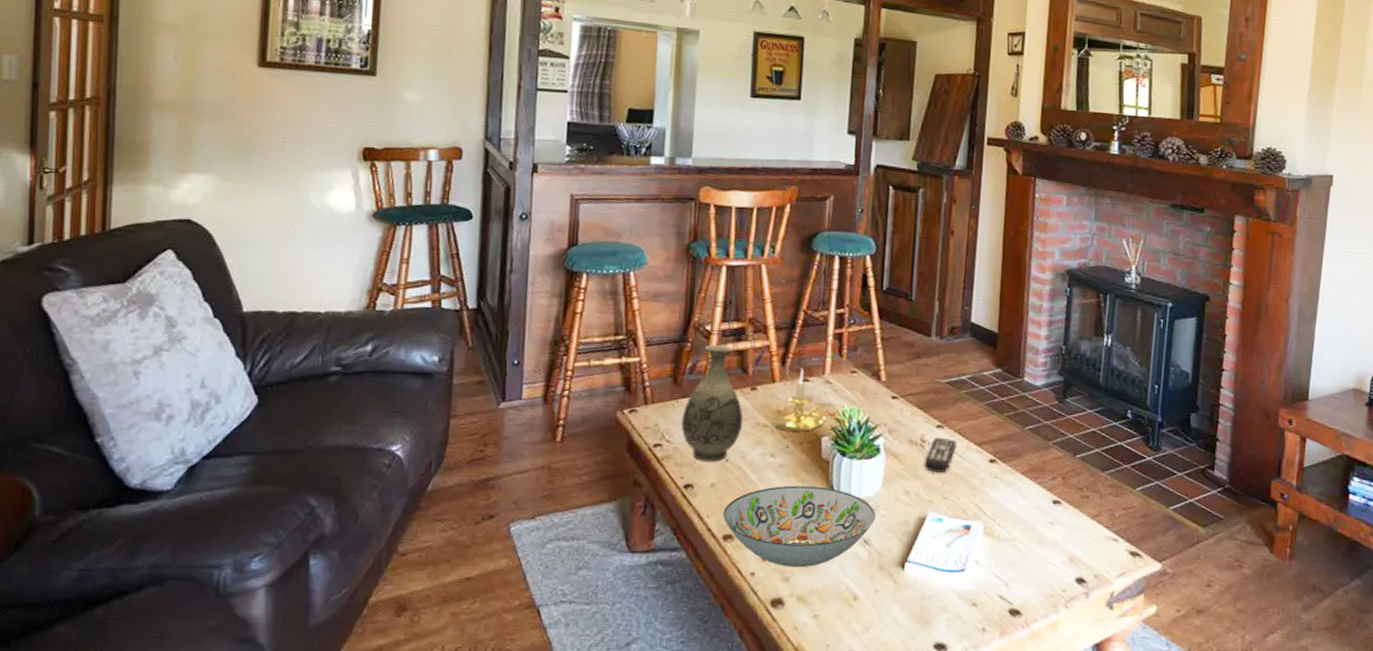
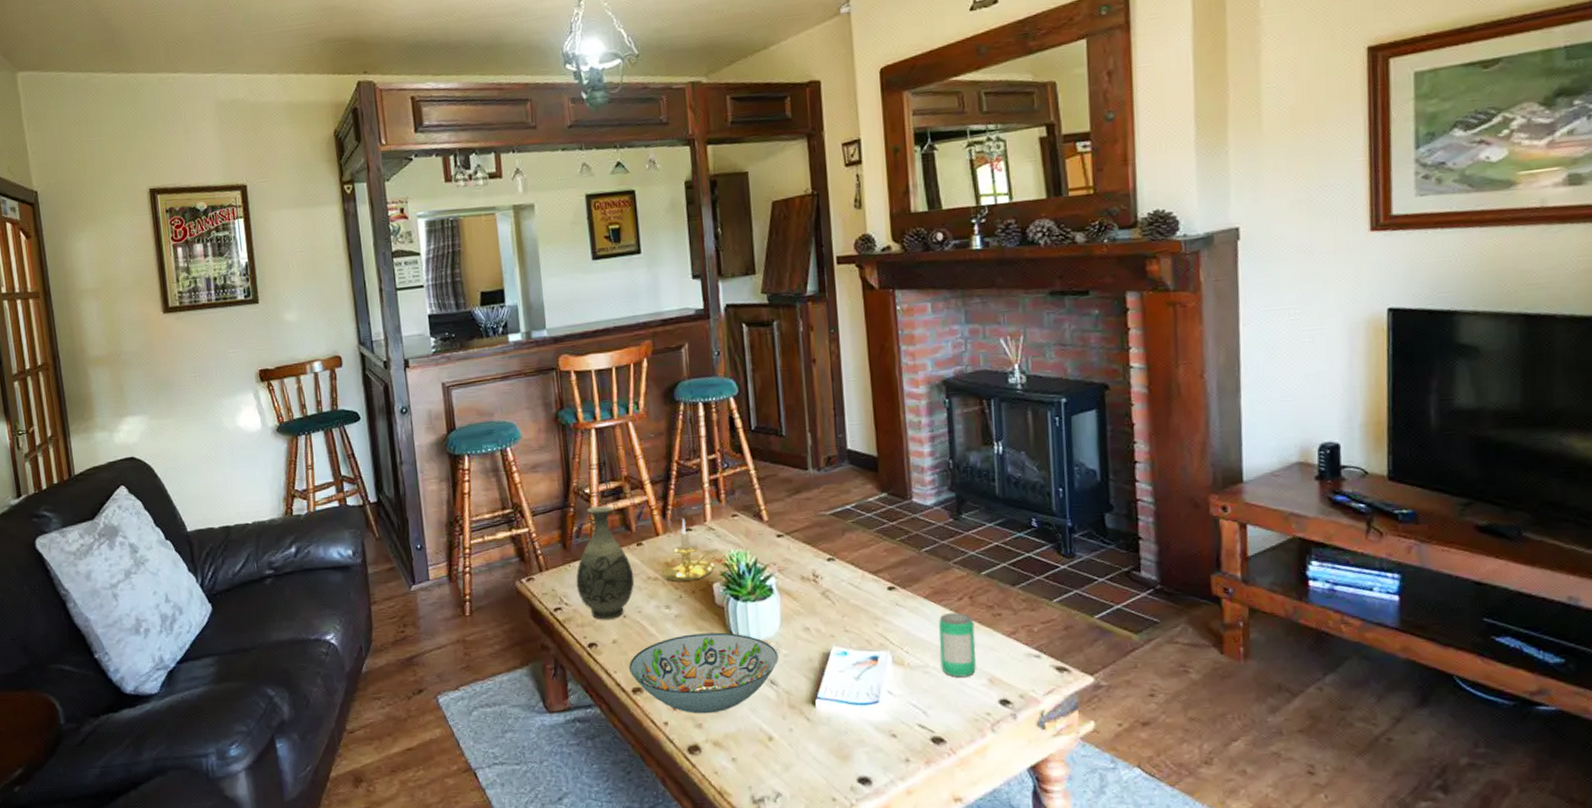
remote control: present [924,437,957,474] -> none [819,570,851,607]
beverage can: none [1027,490,1064,554] -> present [939,612,976,678]

